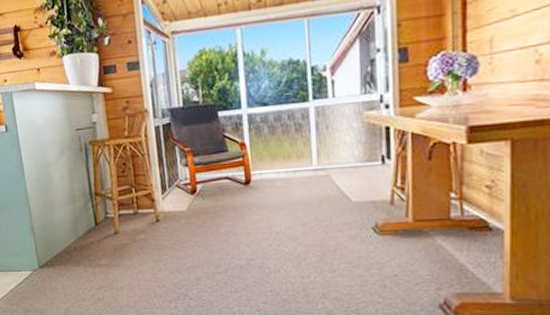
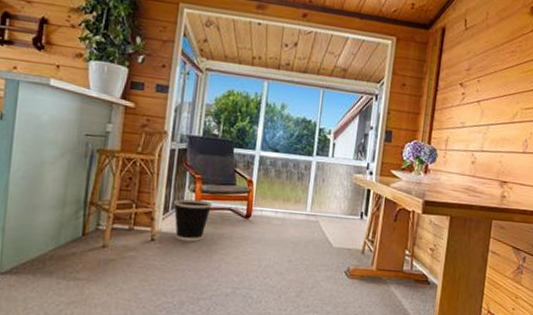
wastebasket: none [169,173,209,218] -> present [174,199,213,242]

